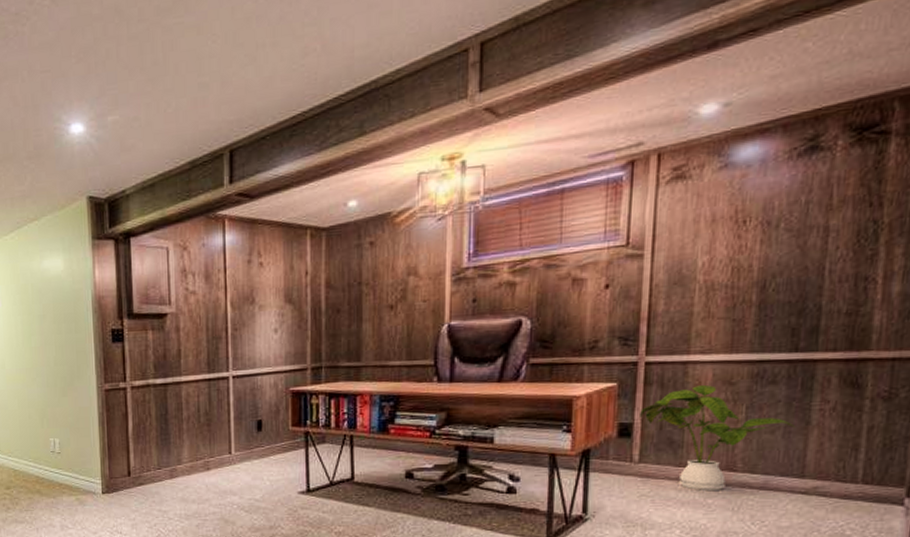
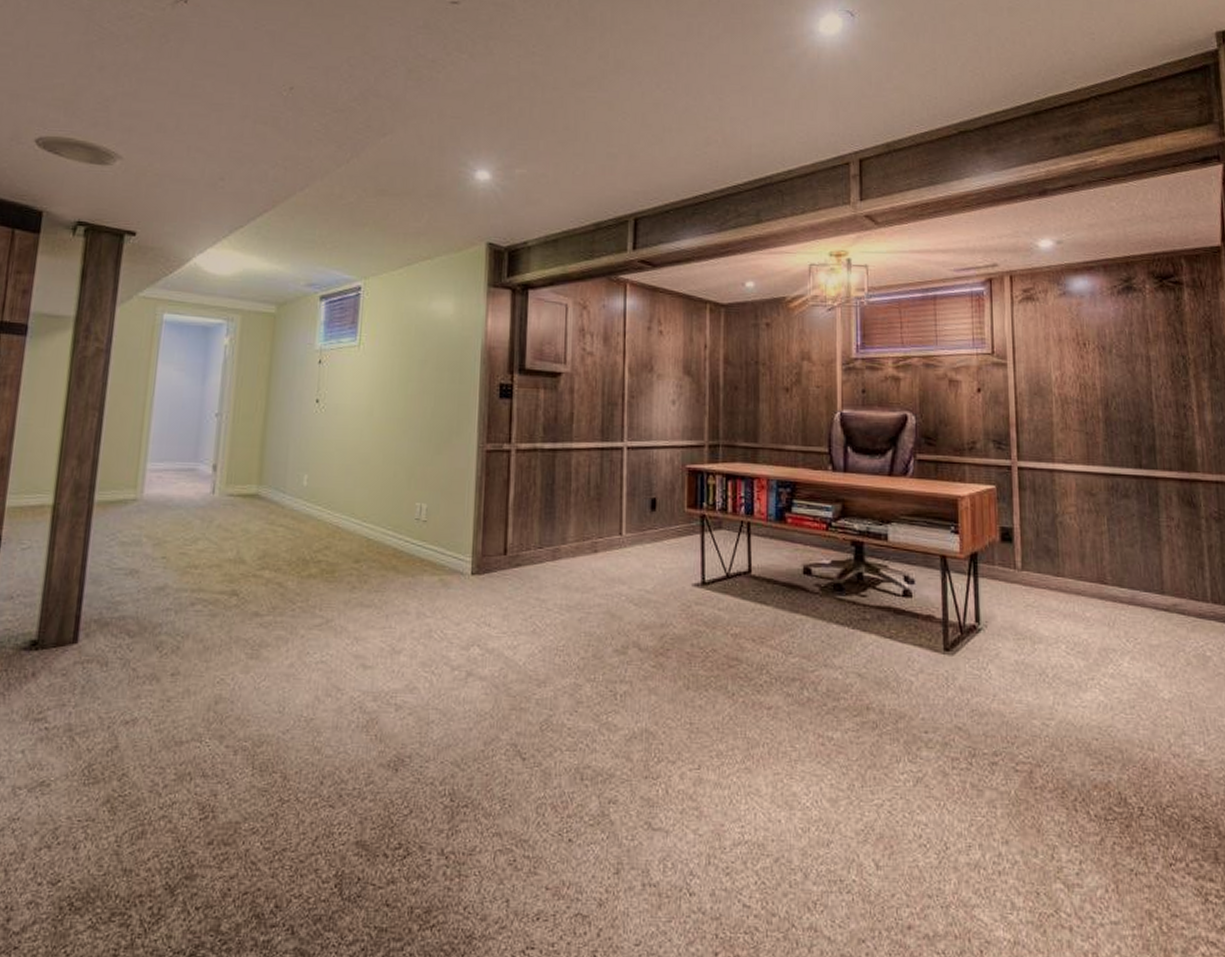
house plant: present [640,384,795,490] -> none [1018,493,1149,603]

